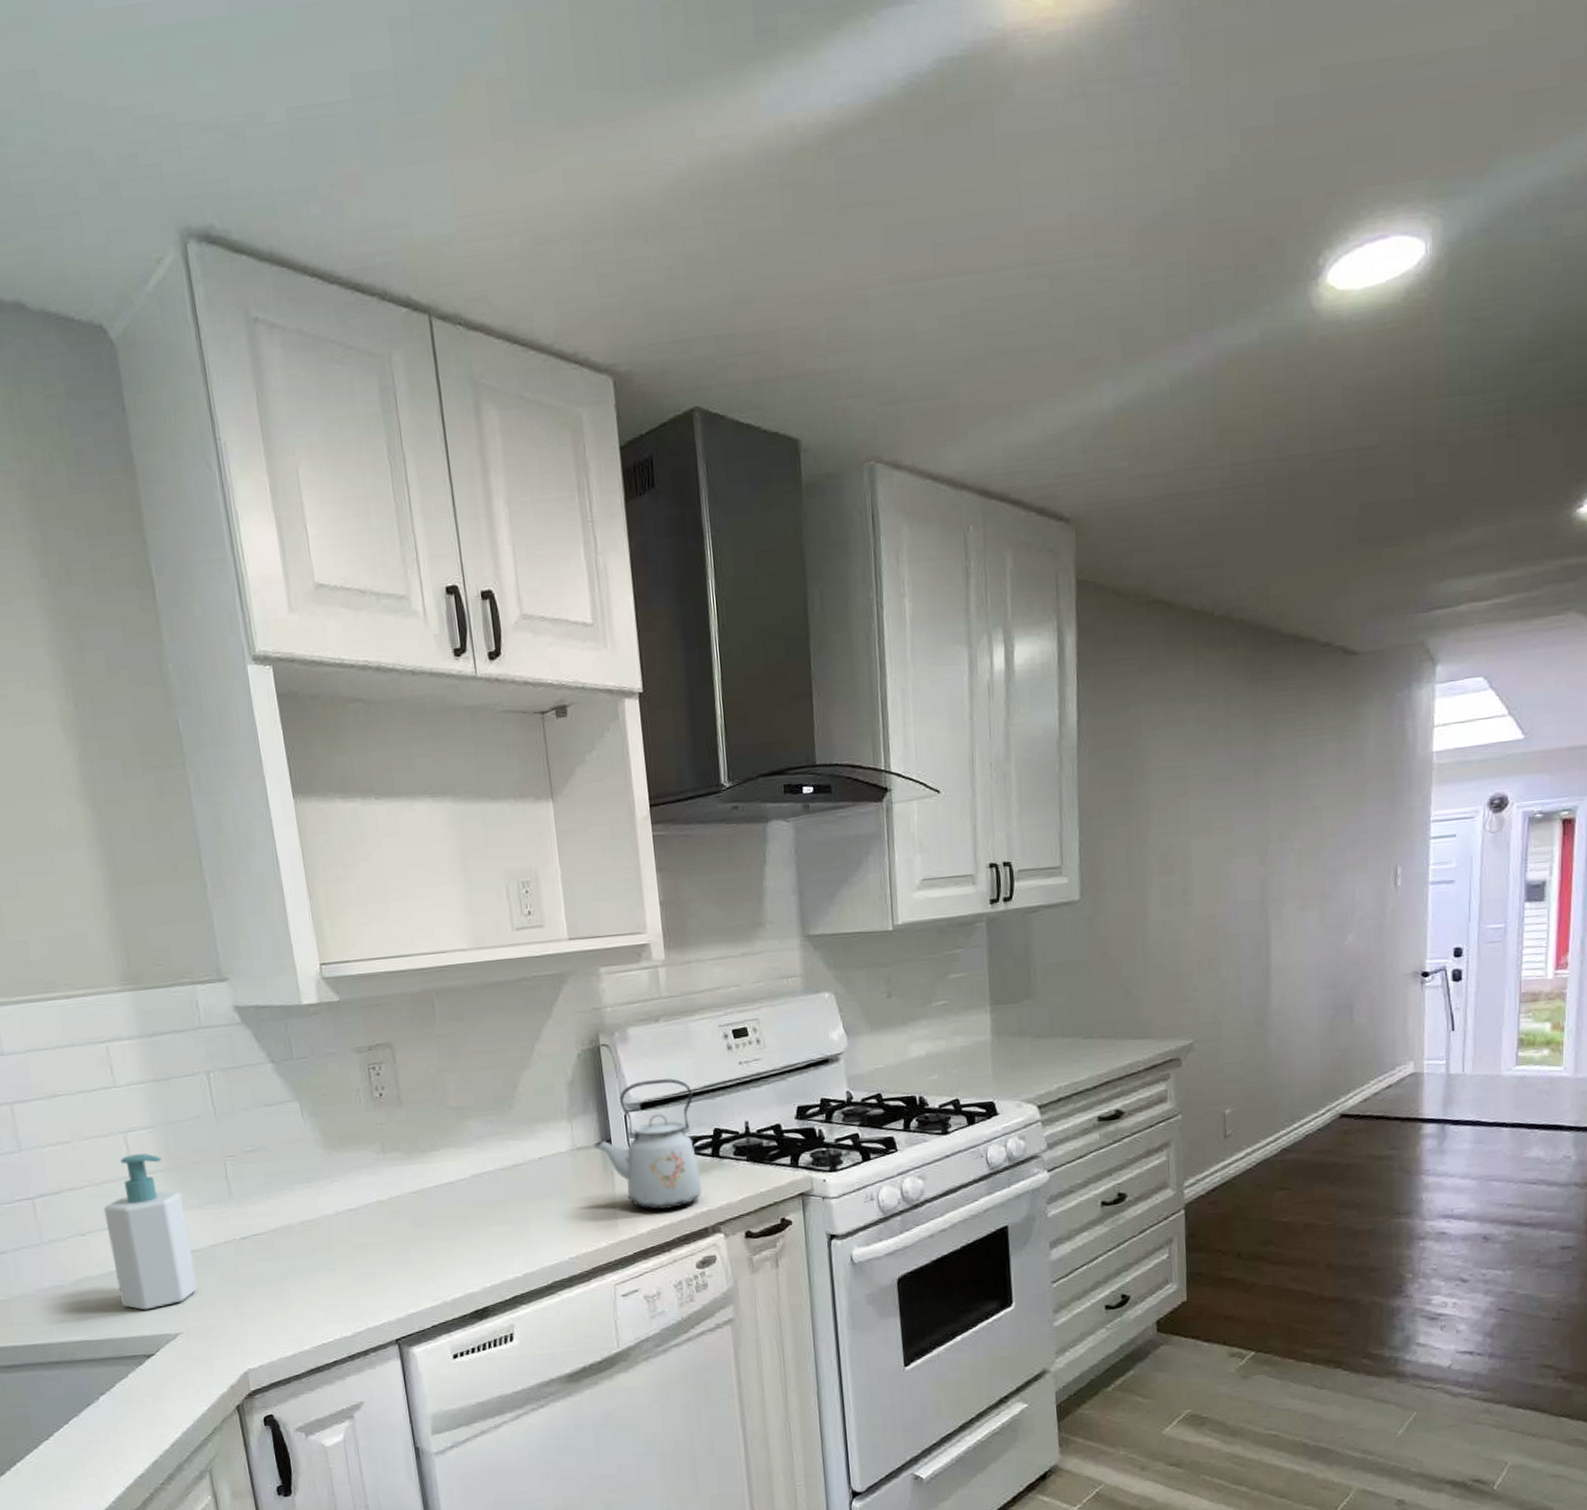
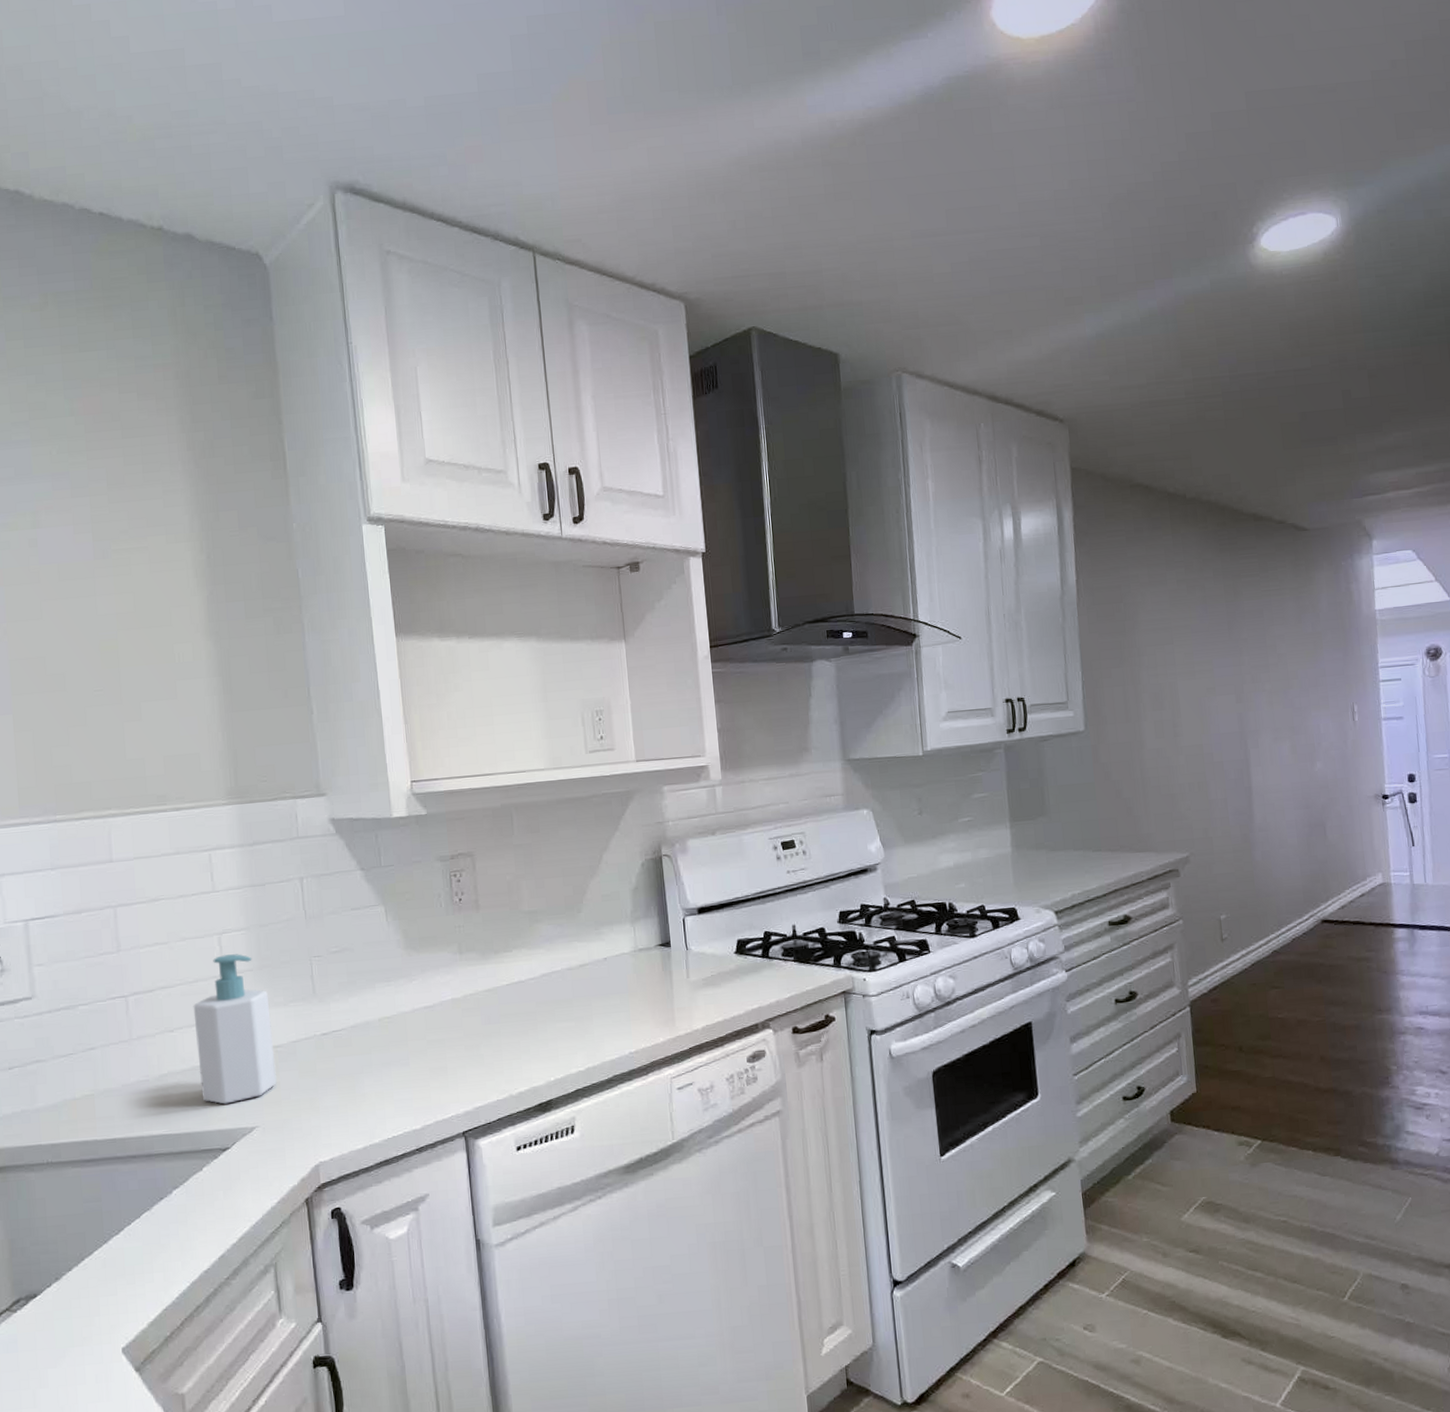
kettle: present [594,1078,702,1210] -> none [655,885,753,1007]

